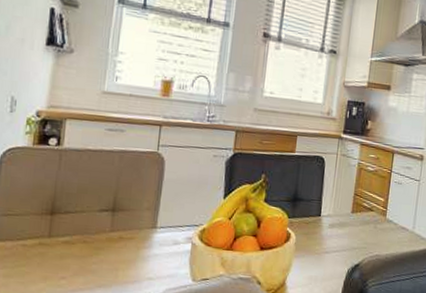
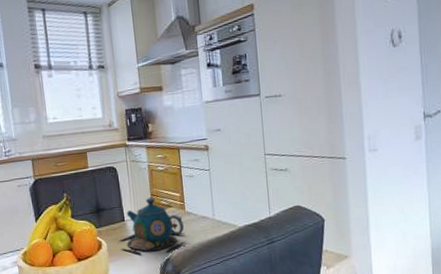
teapot: none [310,197,382,258] -> present [119,197,186,255]

